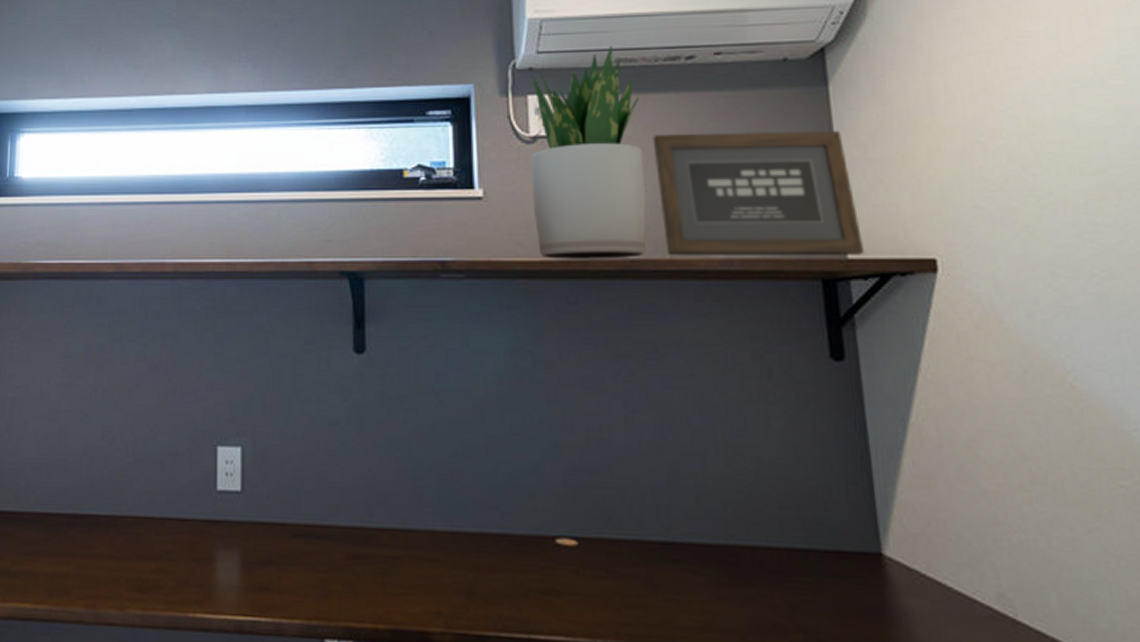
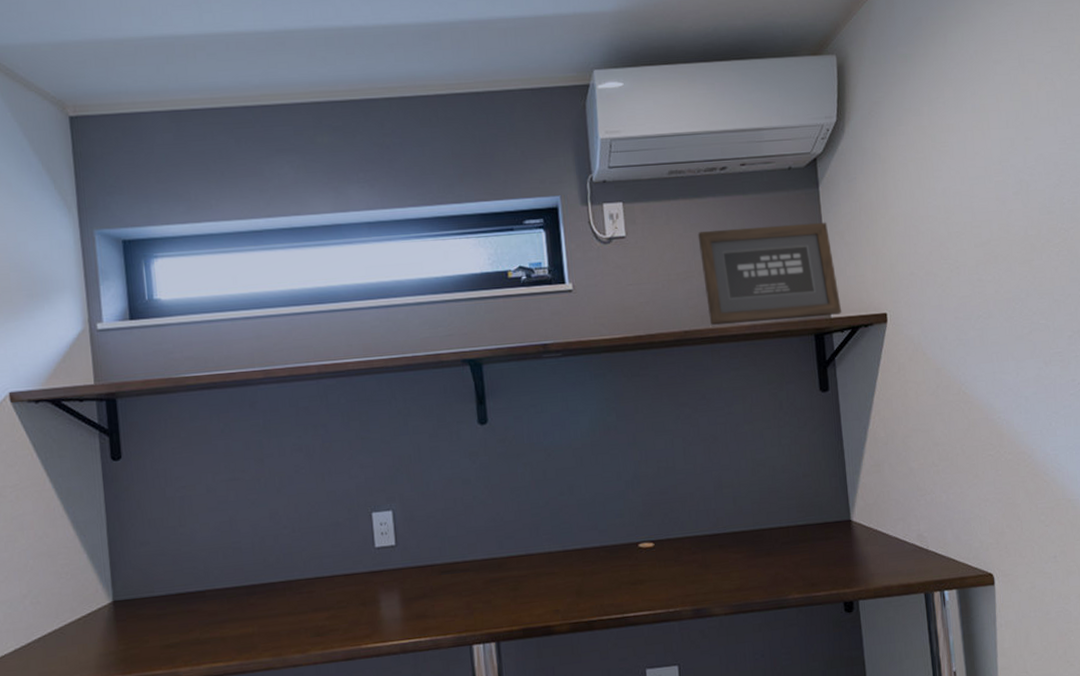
planter: present [530,45,647,259] -> none [605,160,695,335]

